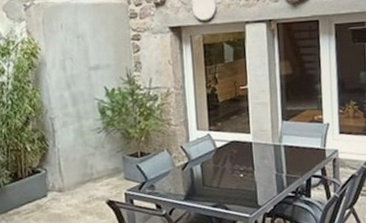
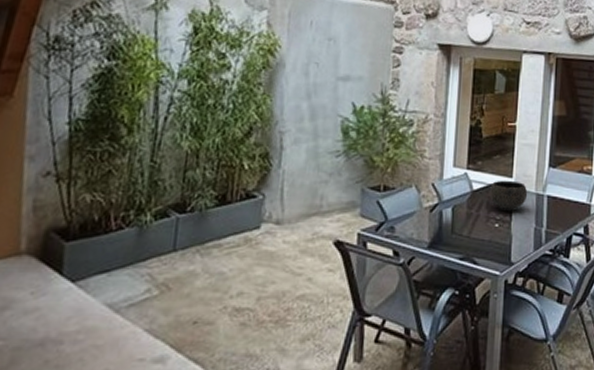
bowl: none [232,136,266,163] -> present [490,180,528,212]

